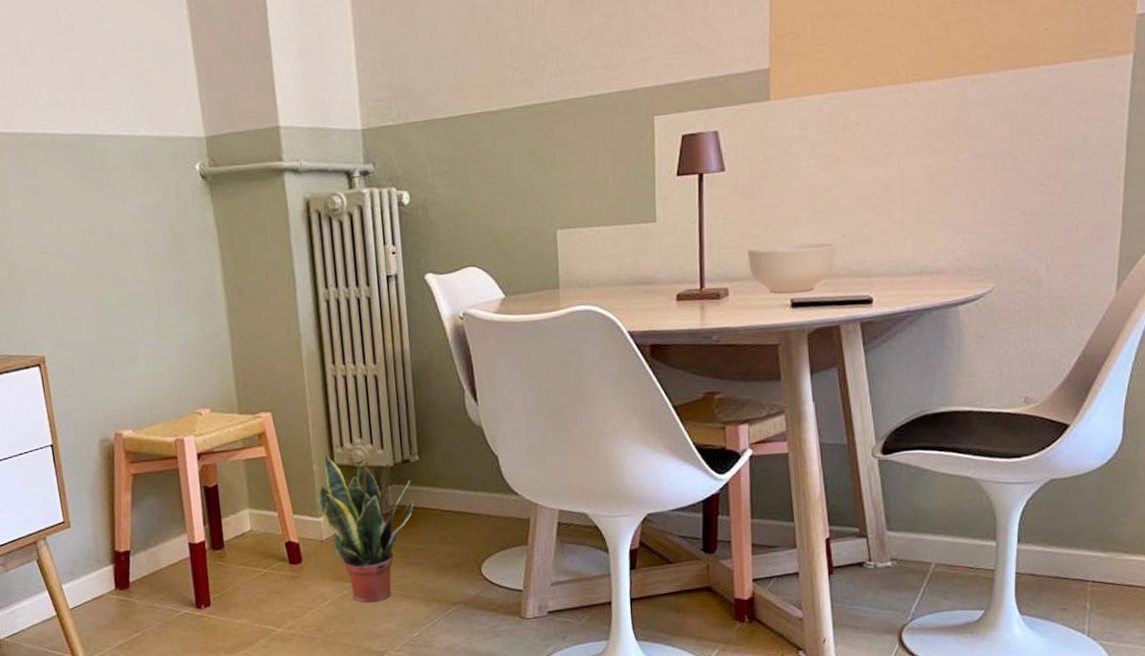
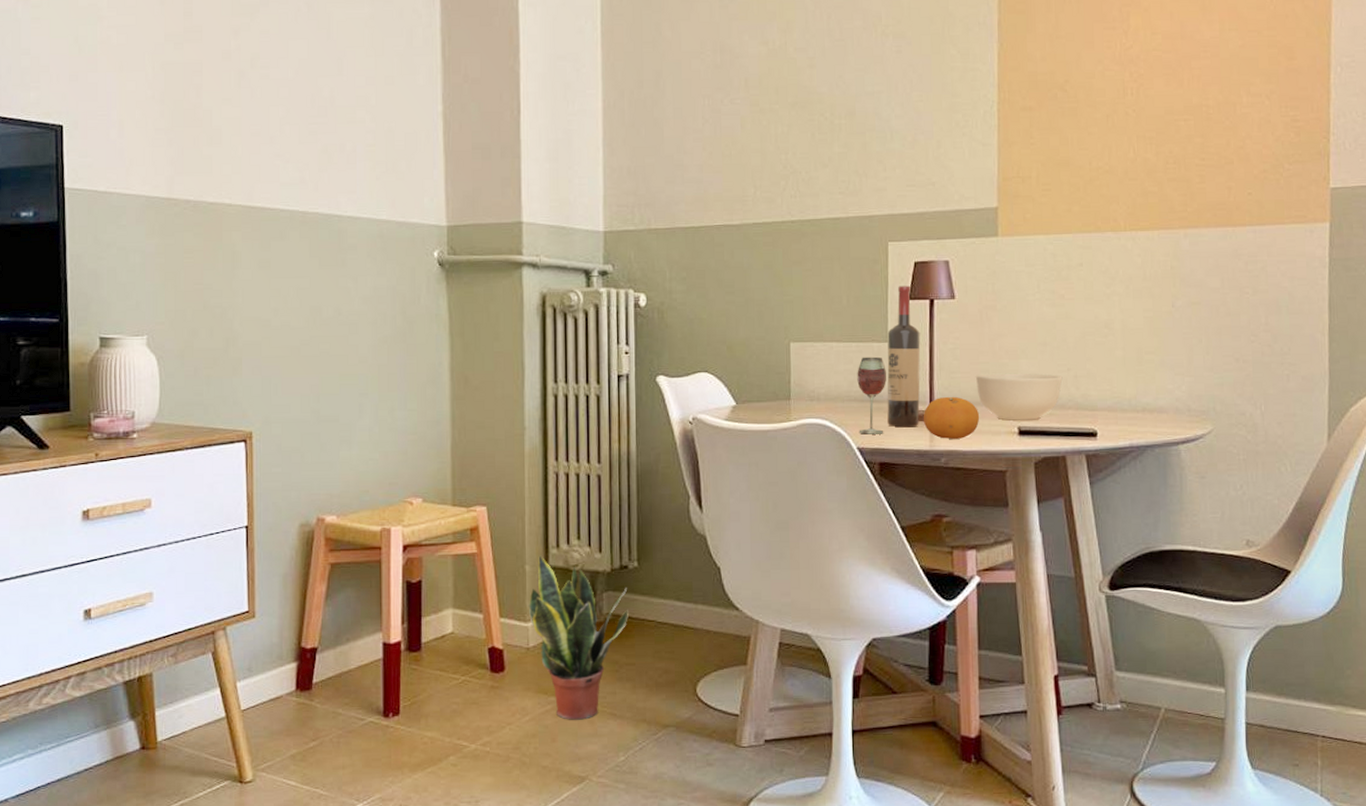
wineglass: none [625,238,656,318] -> present [857,356,886,435]
wine bottle: none [655,161,690,308] -> present [887,286,921,428]
fruit: none [693,272,752,317] -> present [923,396,980,439]

